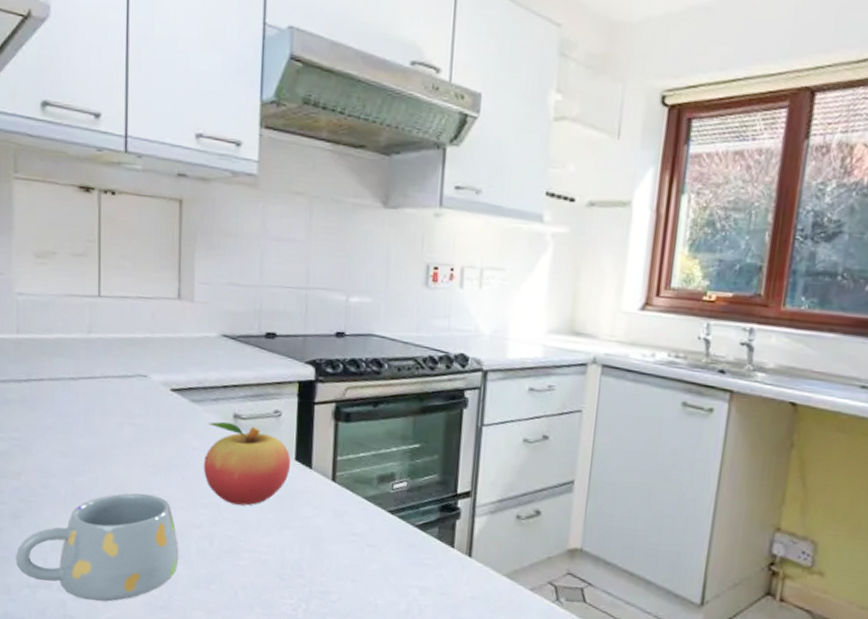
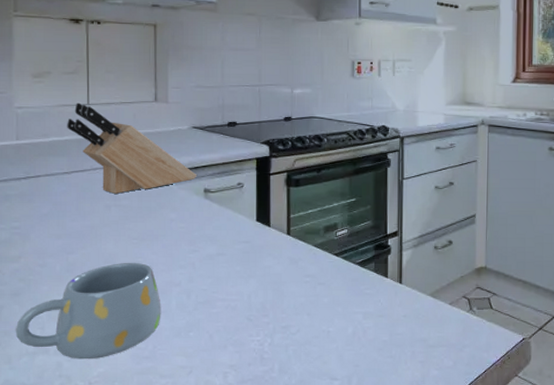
knife block: none [74,293,225,410] -> present [67,102,197,194]
fruit: present [203,421,292,506] -> none [180,196,253,263]

